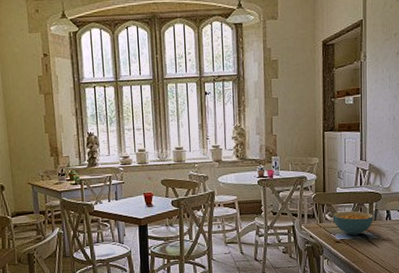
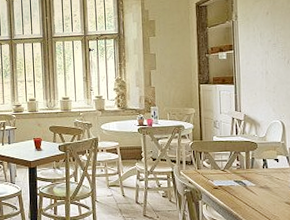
cereal bowl: present [332,210,373,235] -> none [210,158,250,182]

